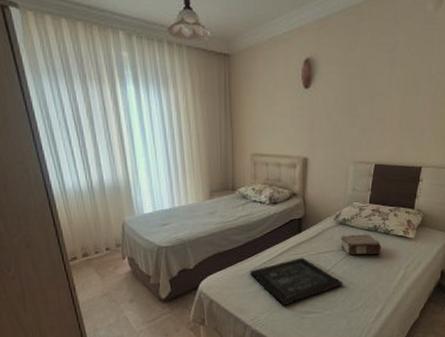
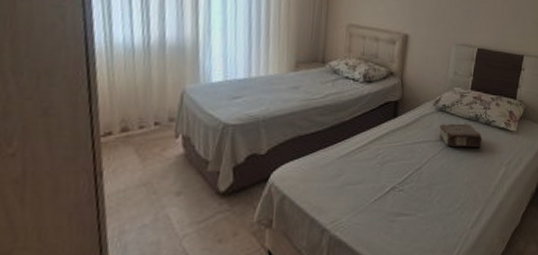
tray: present [250,257,344,306] -> none [334,146,441,205]

